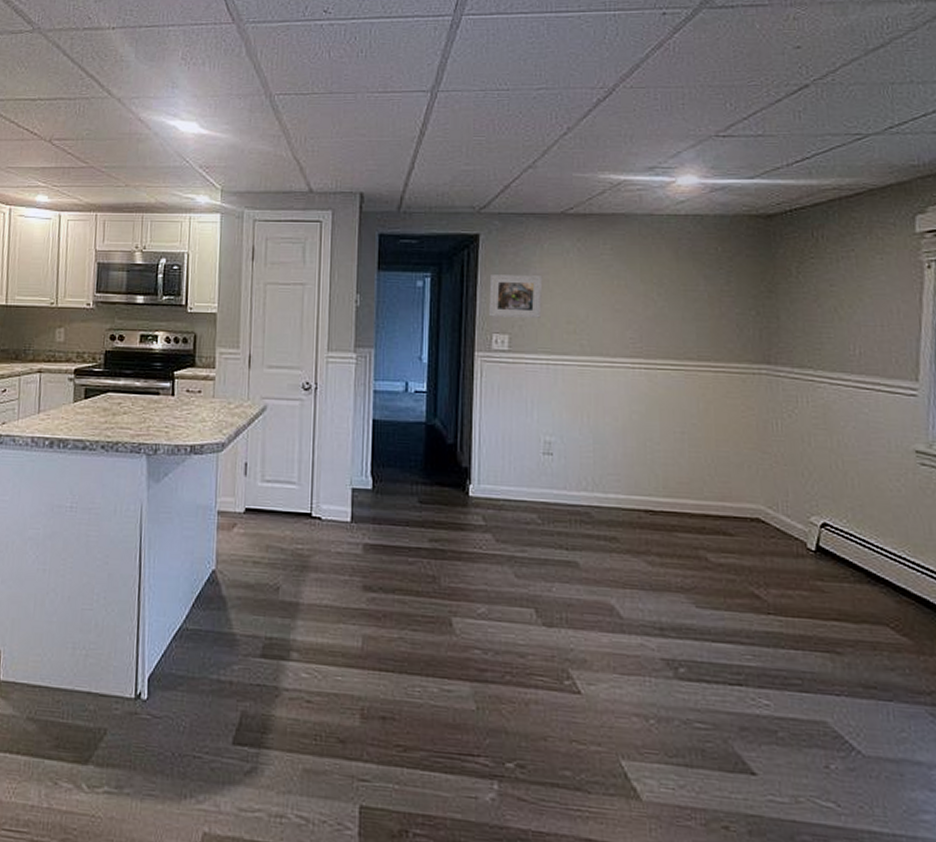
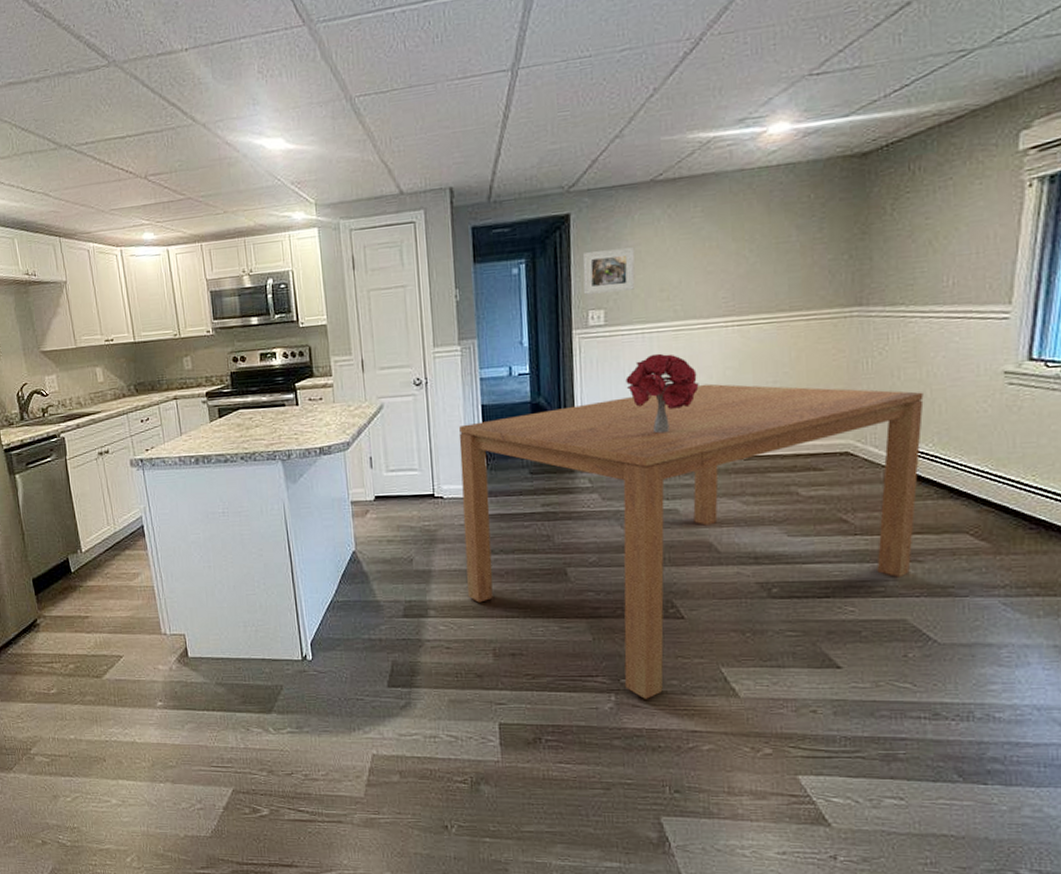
dining table: none [337,426,836,792] -> present [459,383,924,699]
bouquet: none [527,387,604,475] -> present [625,353,699,434]

